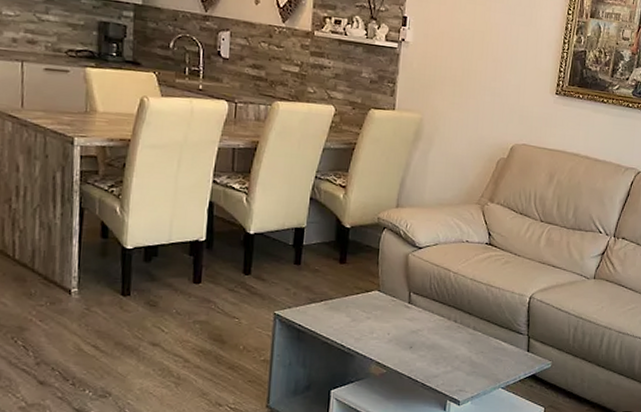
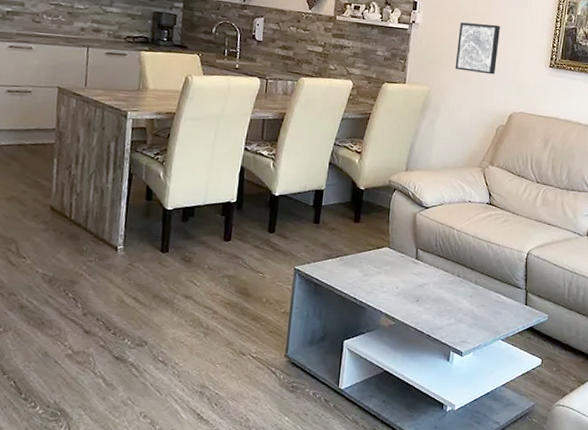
wall art: none [450,41,501,102] -> present [455,22,500,75]

